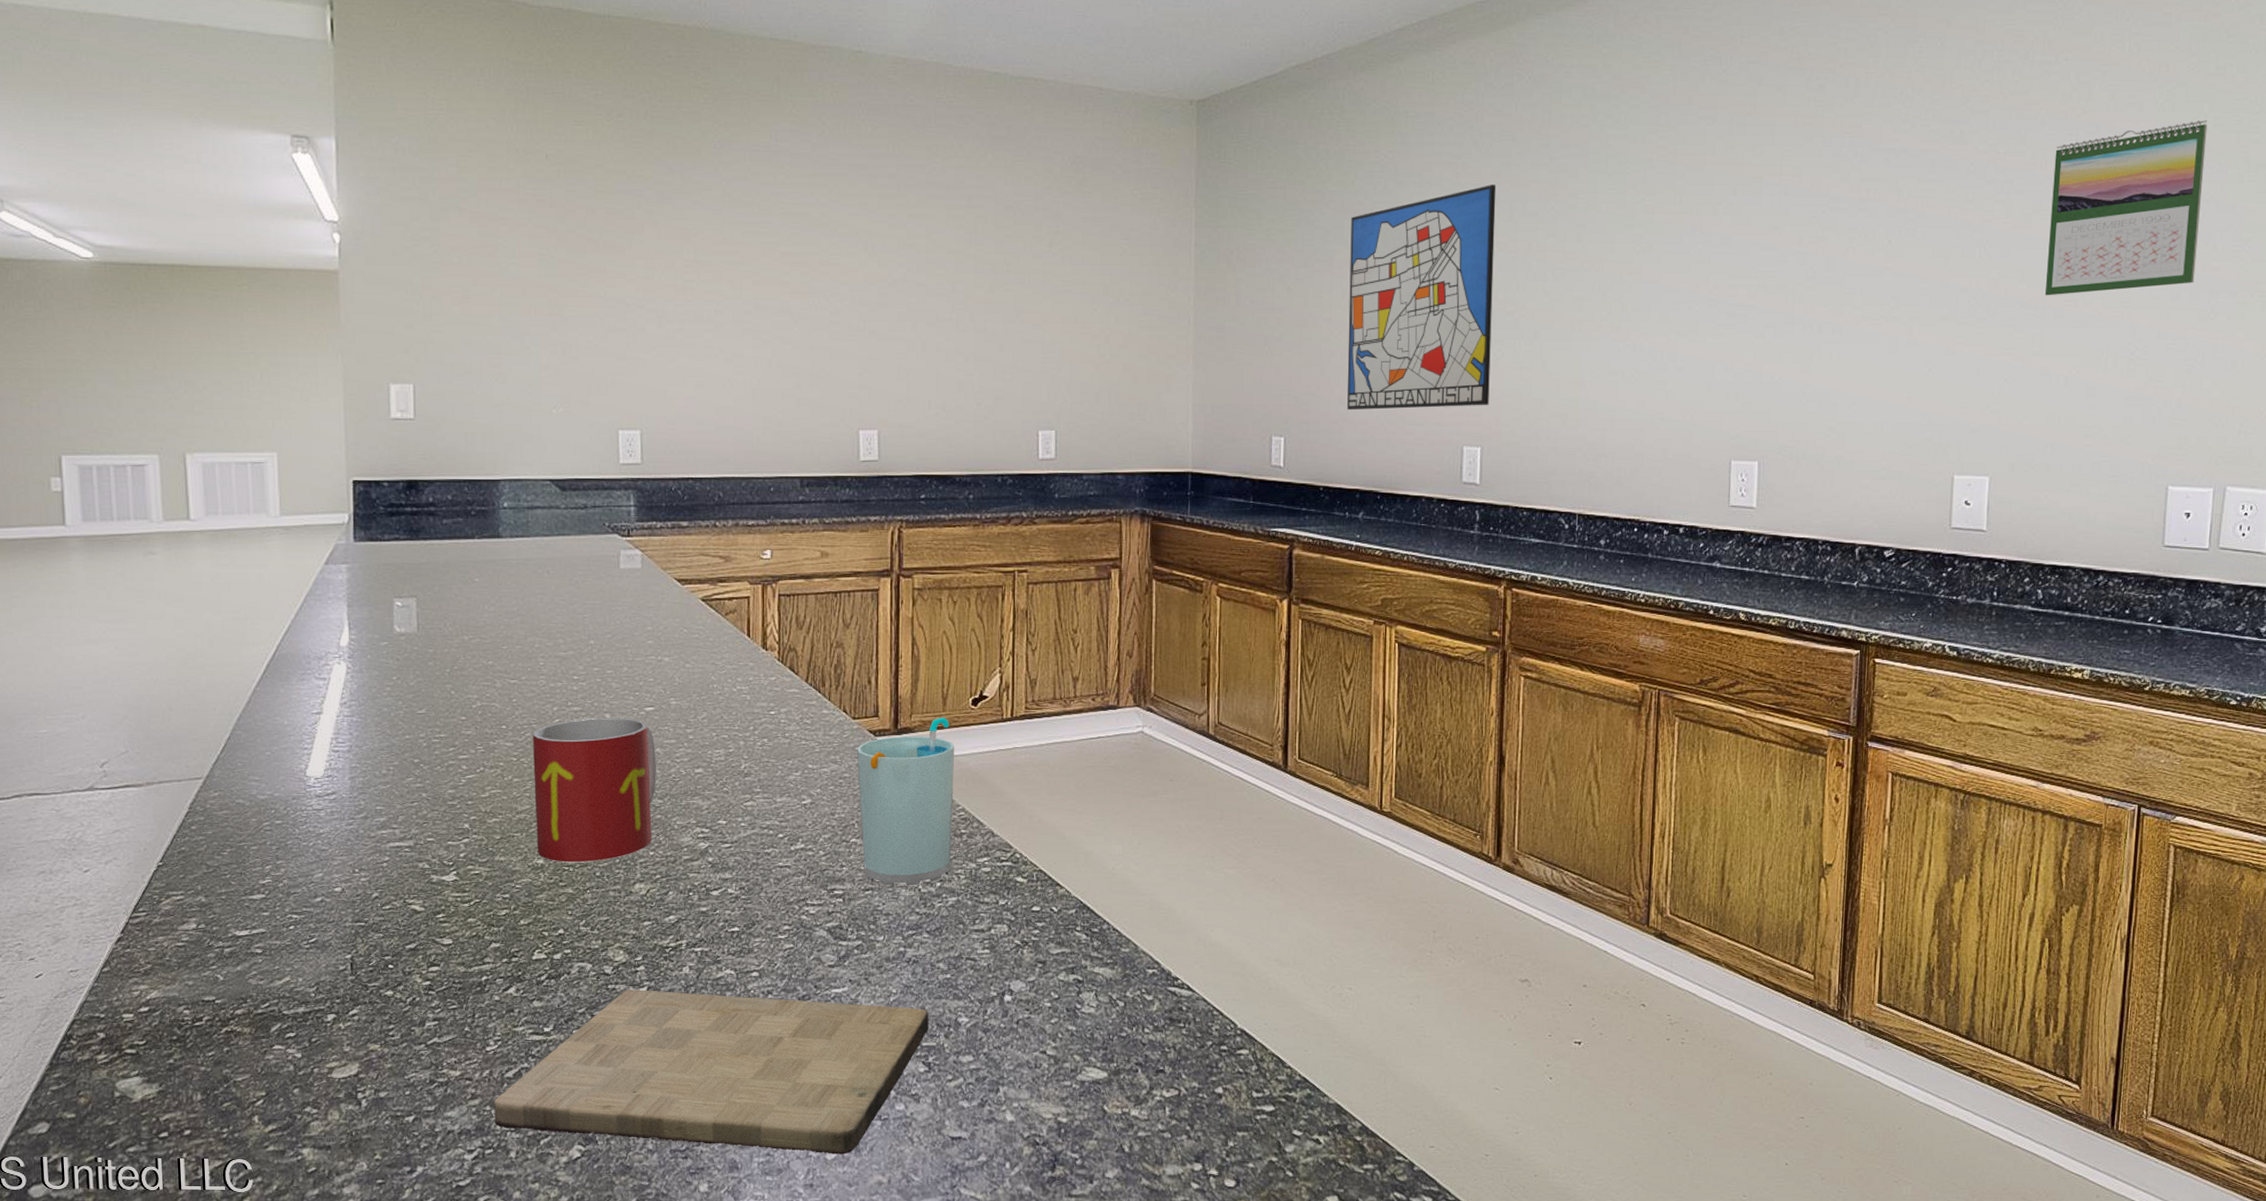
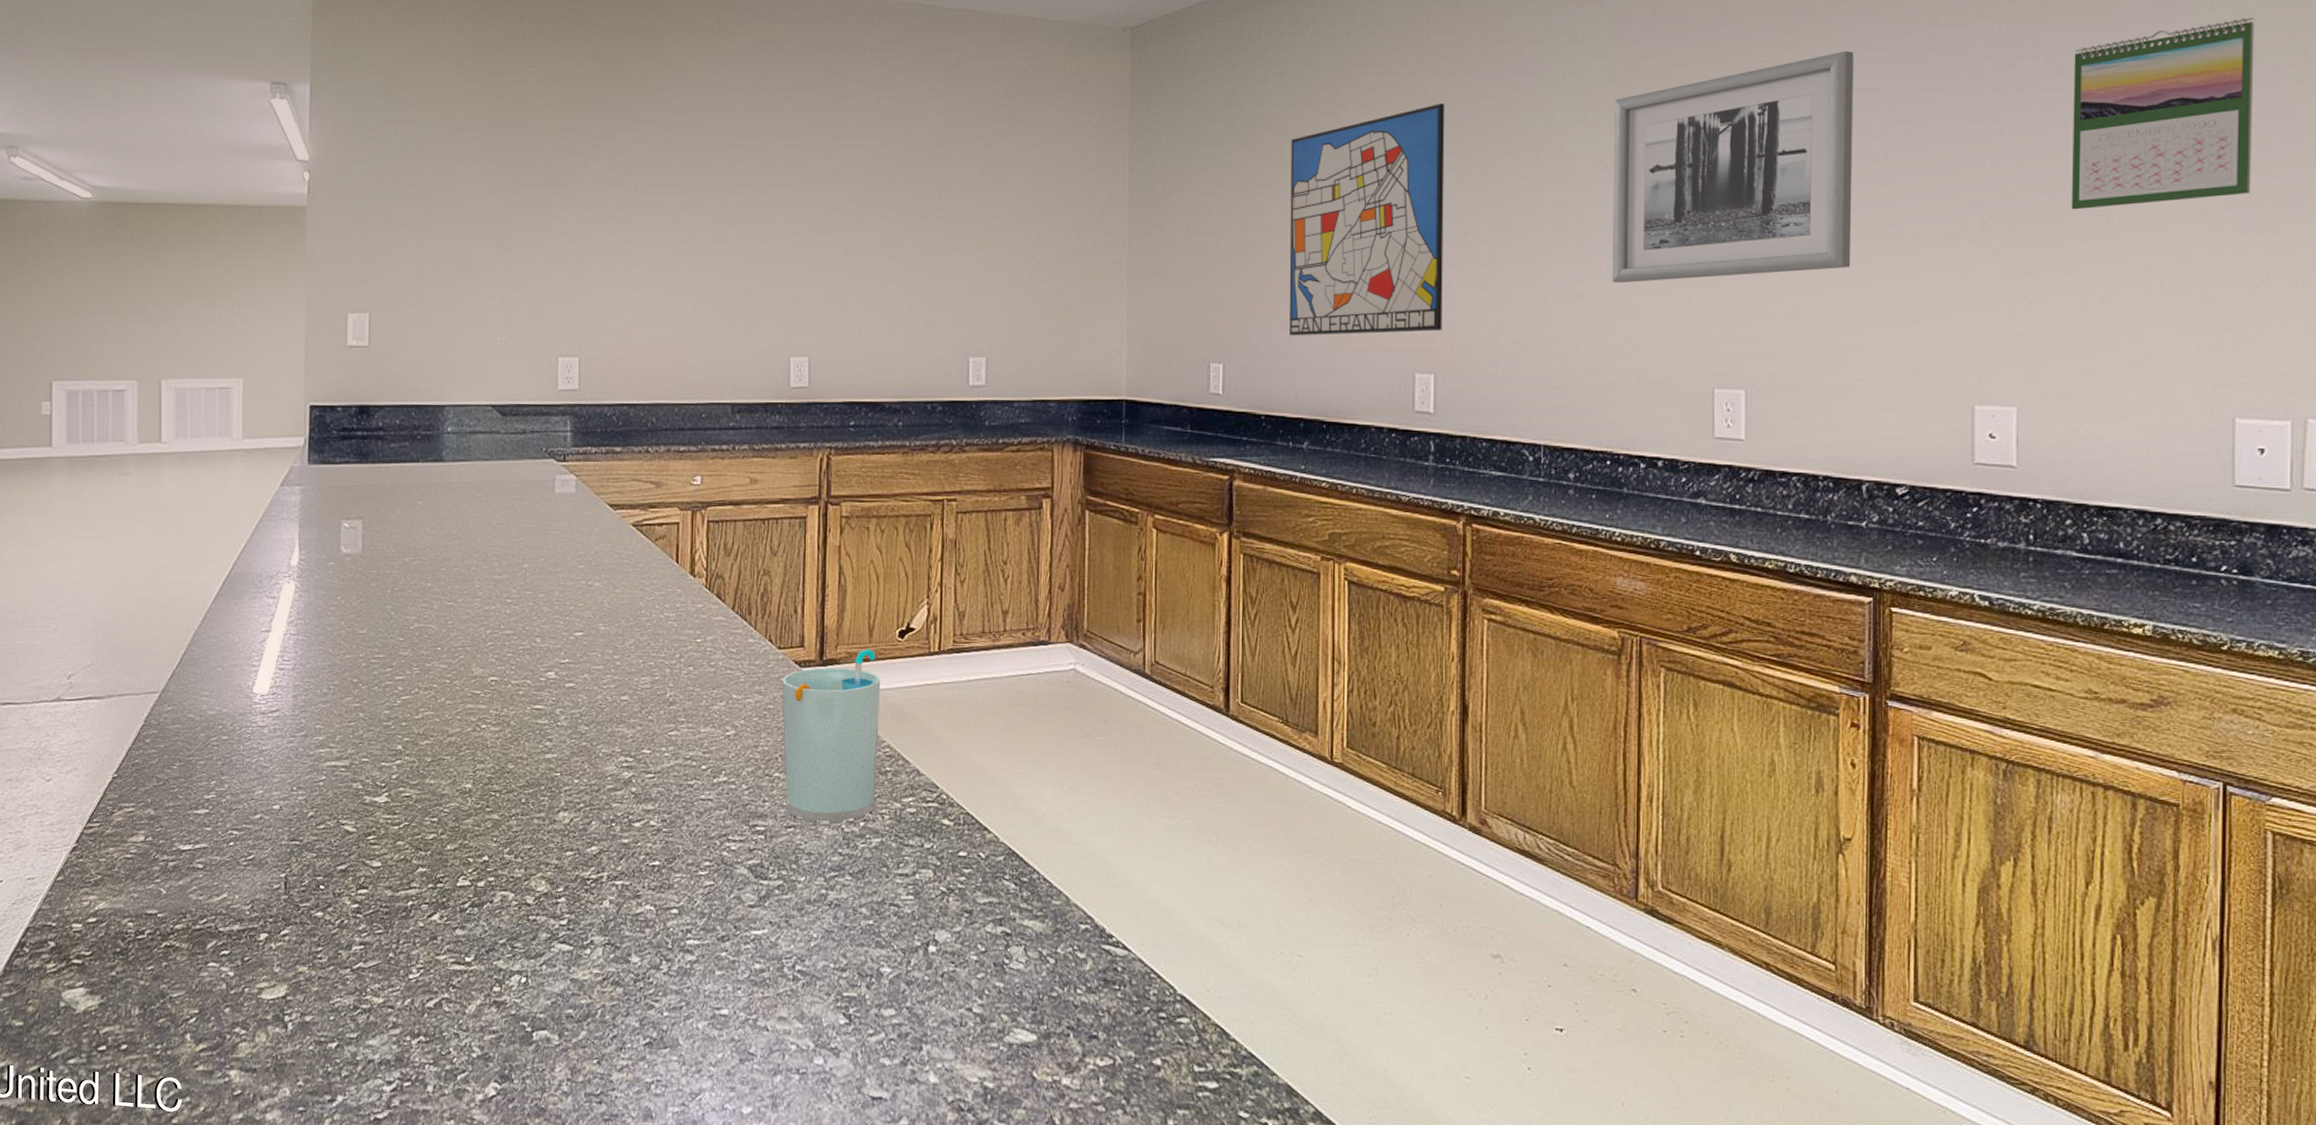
cutting board: present [494,989,929,1155] -> none [414,921,850,1109]
mug: present [533,717,657,863] -> none [465,641,585,789]
wall art: none [1644,142,1866,361] -> present [1612,50,1854,284]

